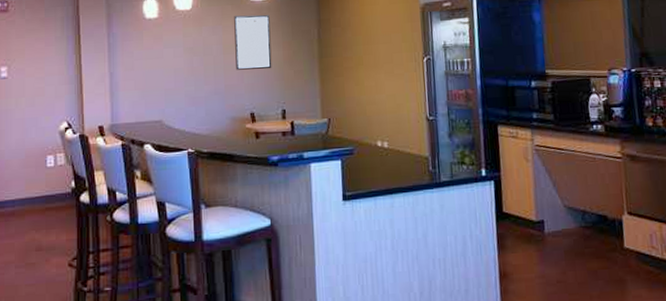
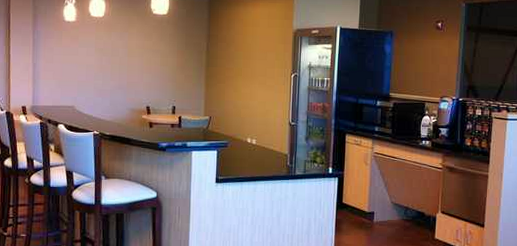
writing board: present [234,14,272,70] -> none [137,26,168,72]

